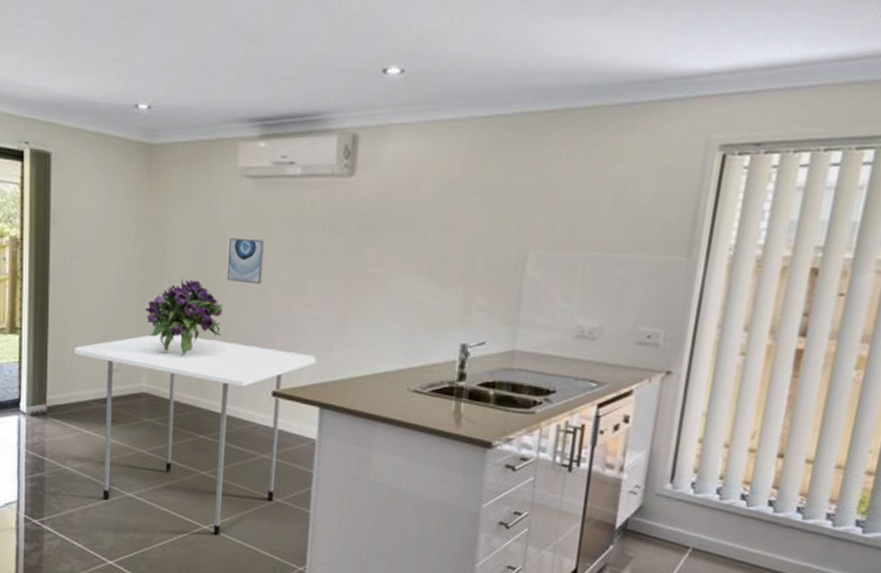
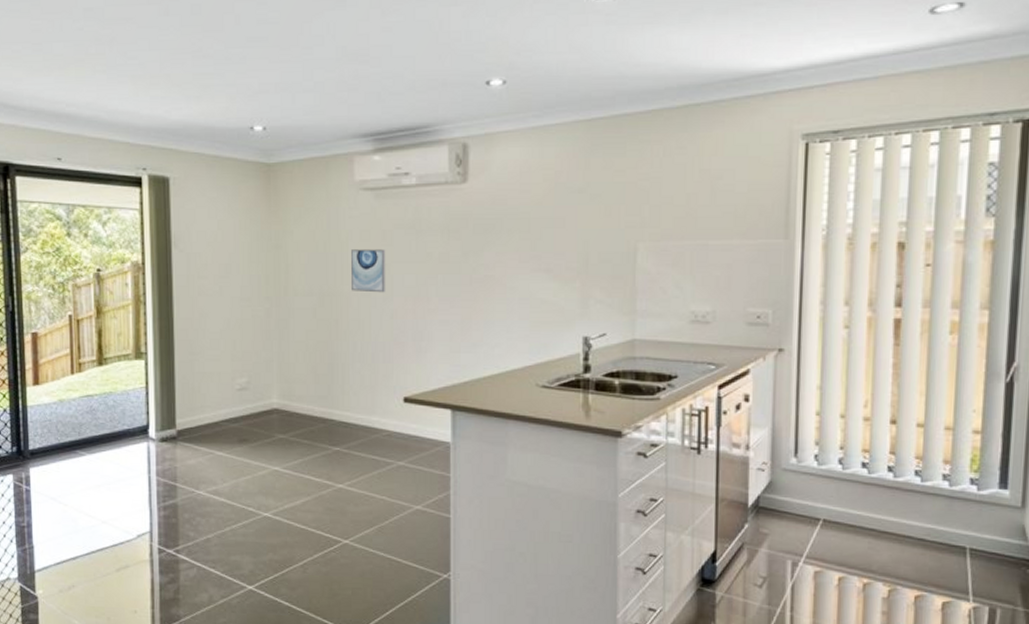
dining table: present [73,334,317,536] -> none [201,347,445,550]
bouquet: present [145,279,223,355] -> none [272,292,349,368]

